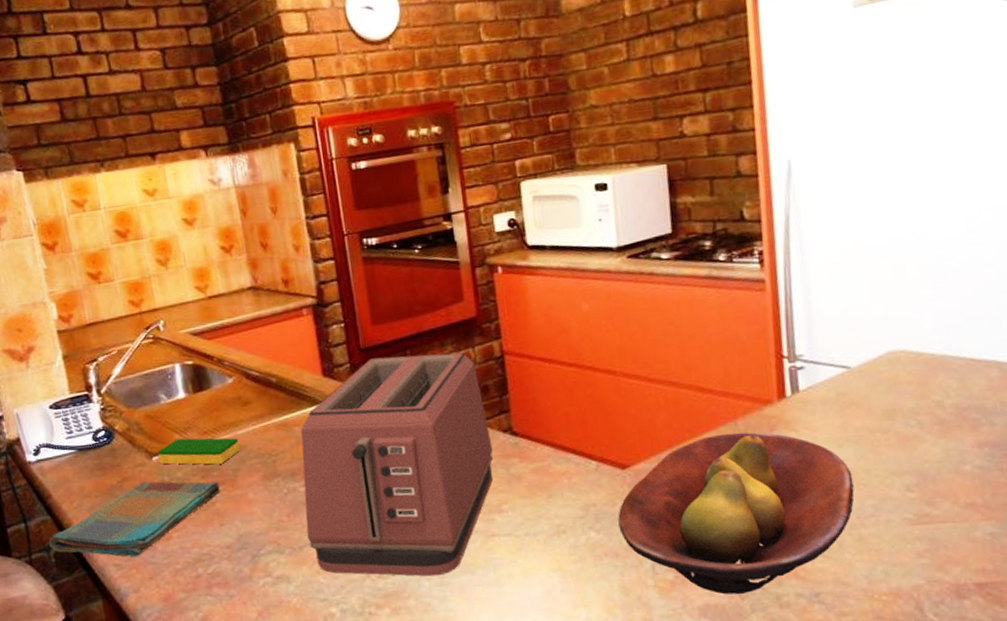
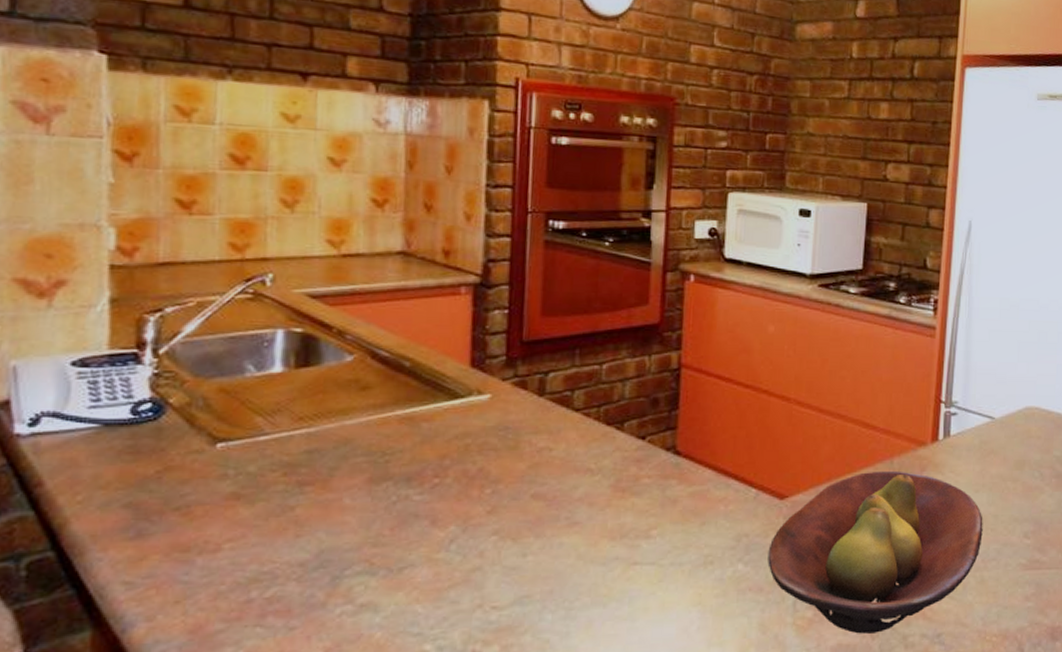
dish towel: present [48,481,220,558] -> none [21,473,306,574]
dish sponge: present [157,438,240,465] -> none [225,423,345,459]
toaster: present [301,352,493,577] -> none [412,353,652,609]

